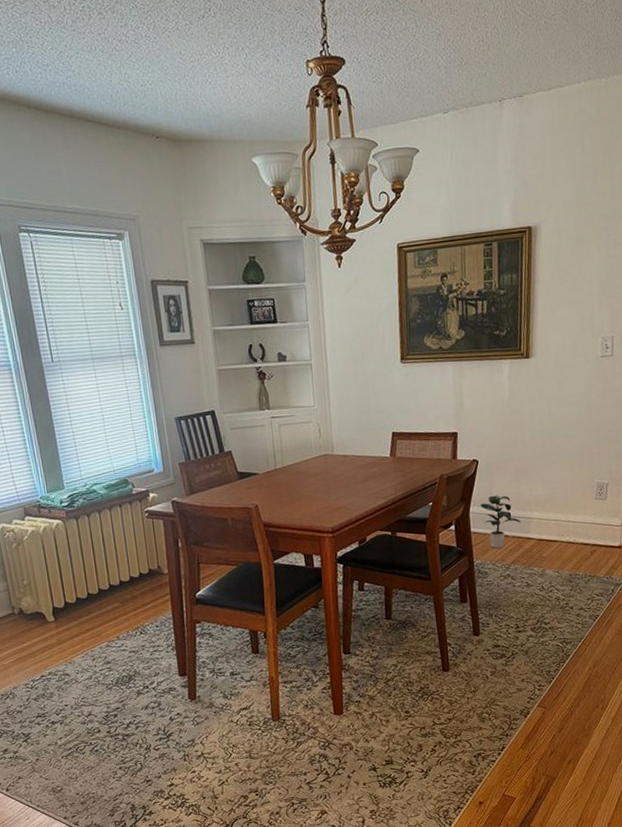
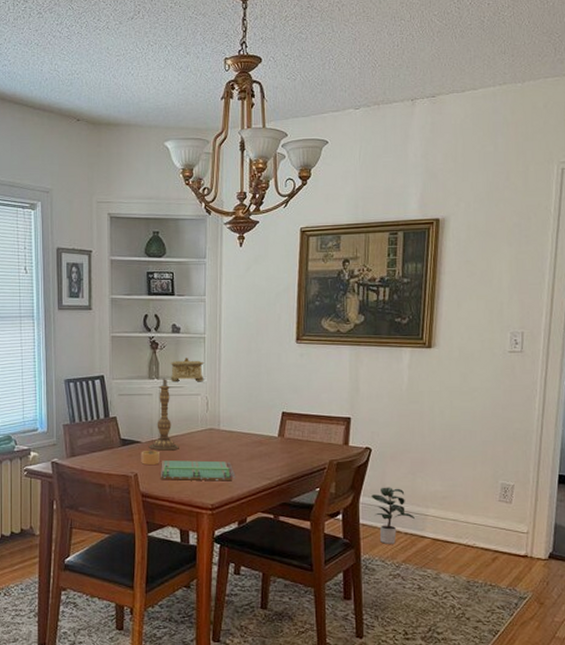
placemat: none [259,481,353,508] -> present [141,451,236,481]
candlestick: none [266,408,296,481] -> present [148,378,179,451]
decorative box: none [280,386,314,411] -> present [171,358,204,382]

